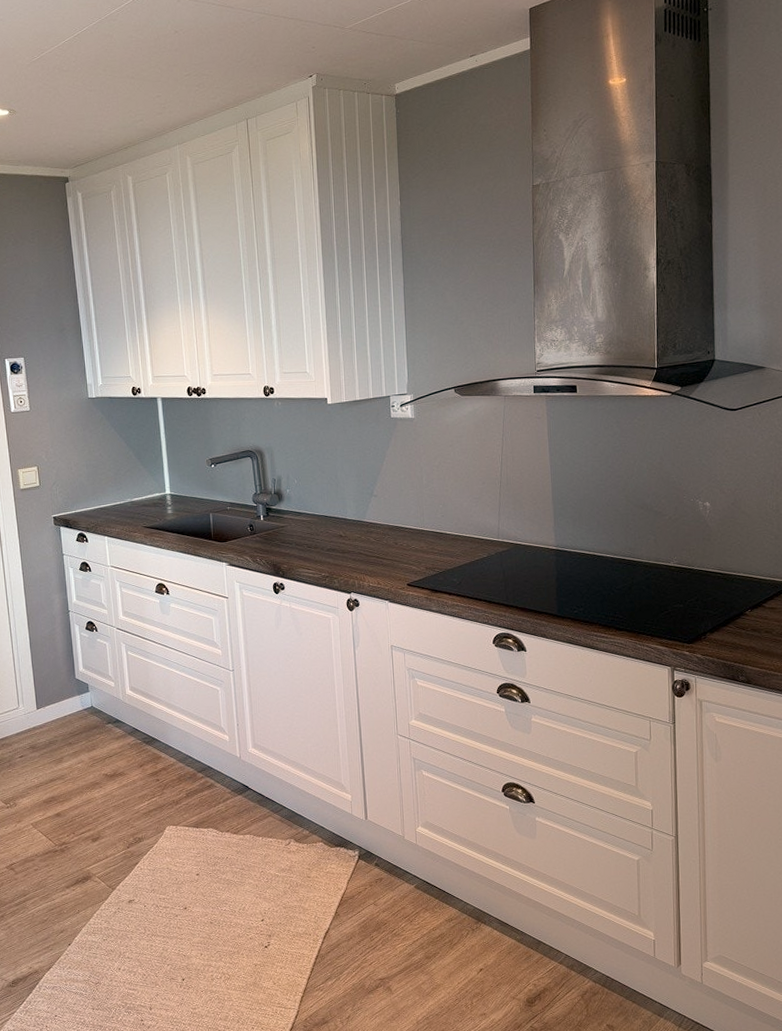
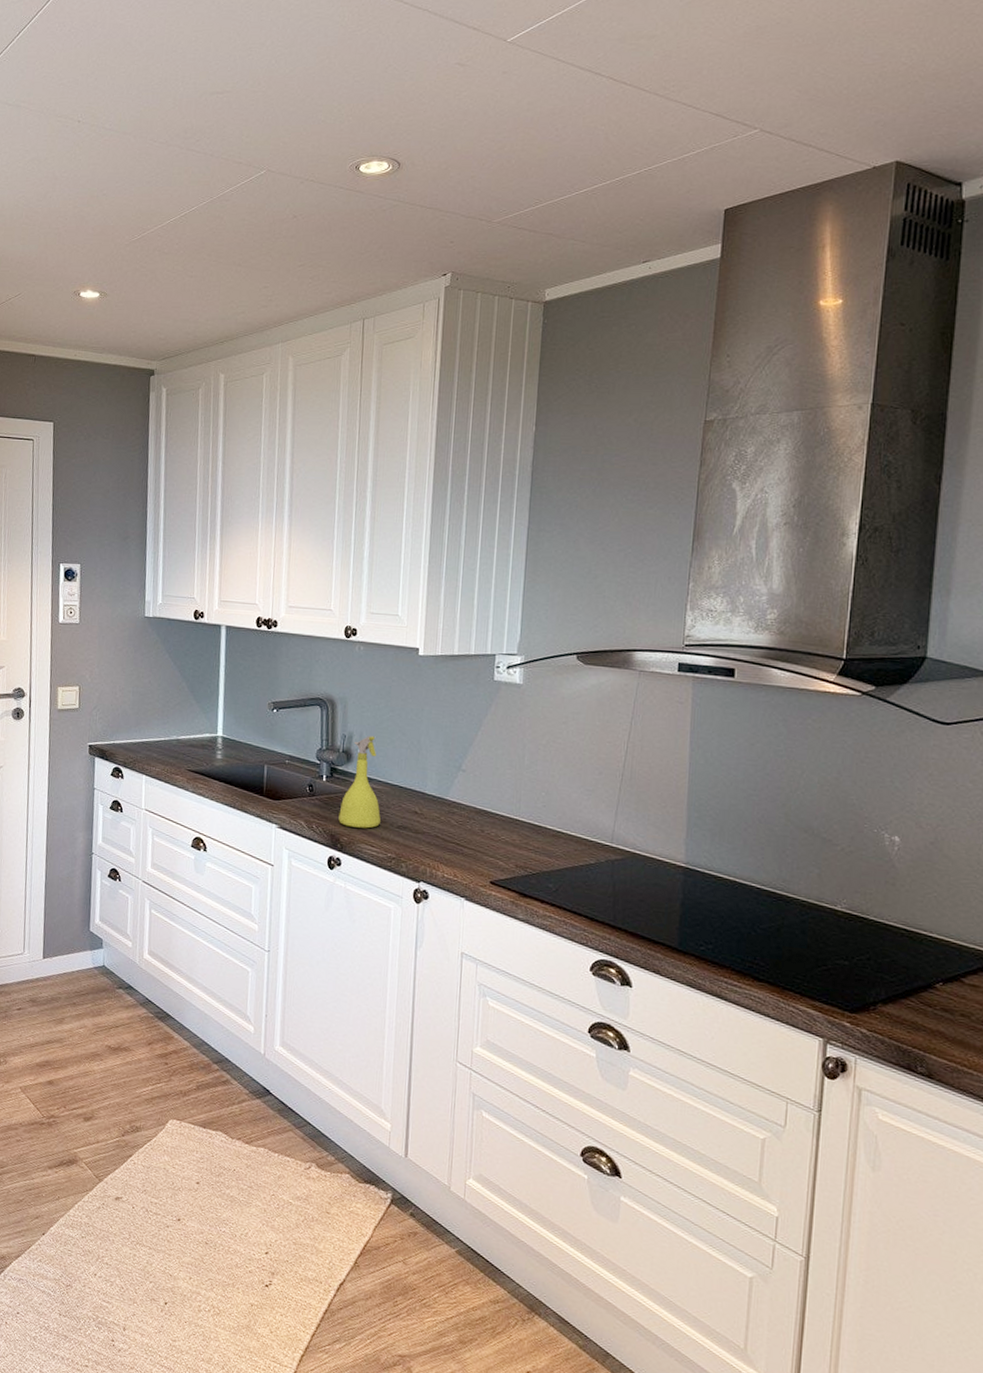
spray bottle: none [277,477,313,556] -> present [338,736,381,829]

